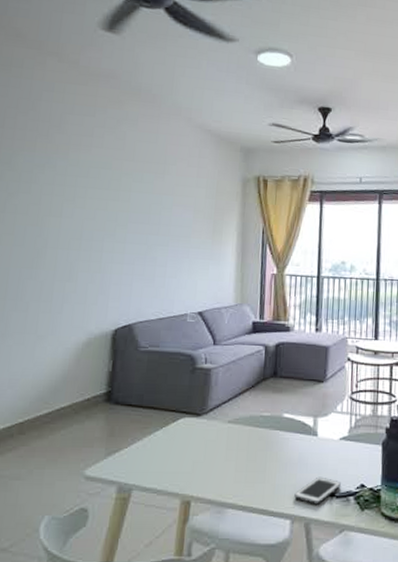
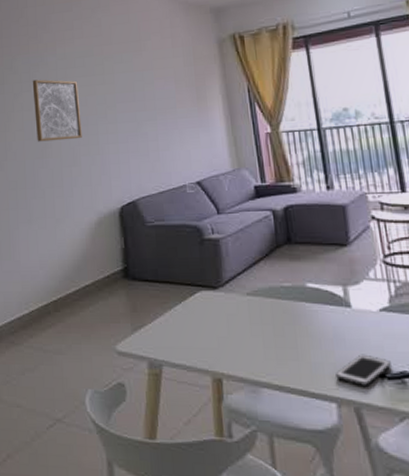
wall art: none [28,181,88,254] -> present [32,79,82,142]

